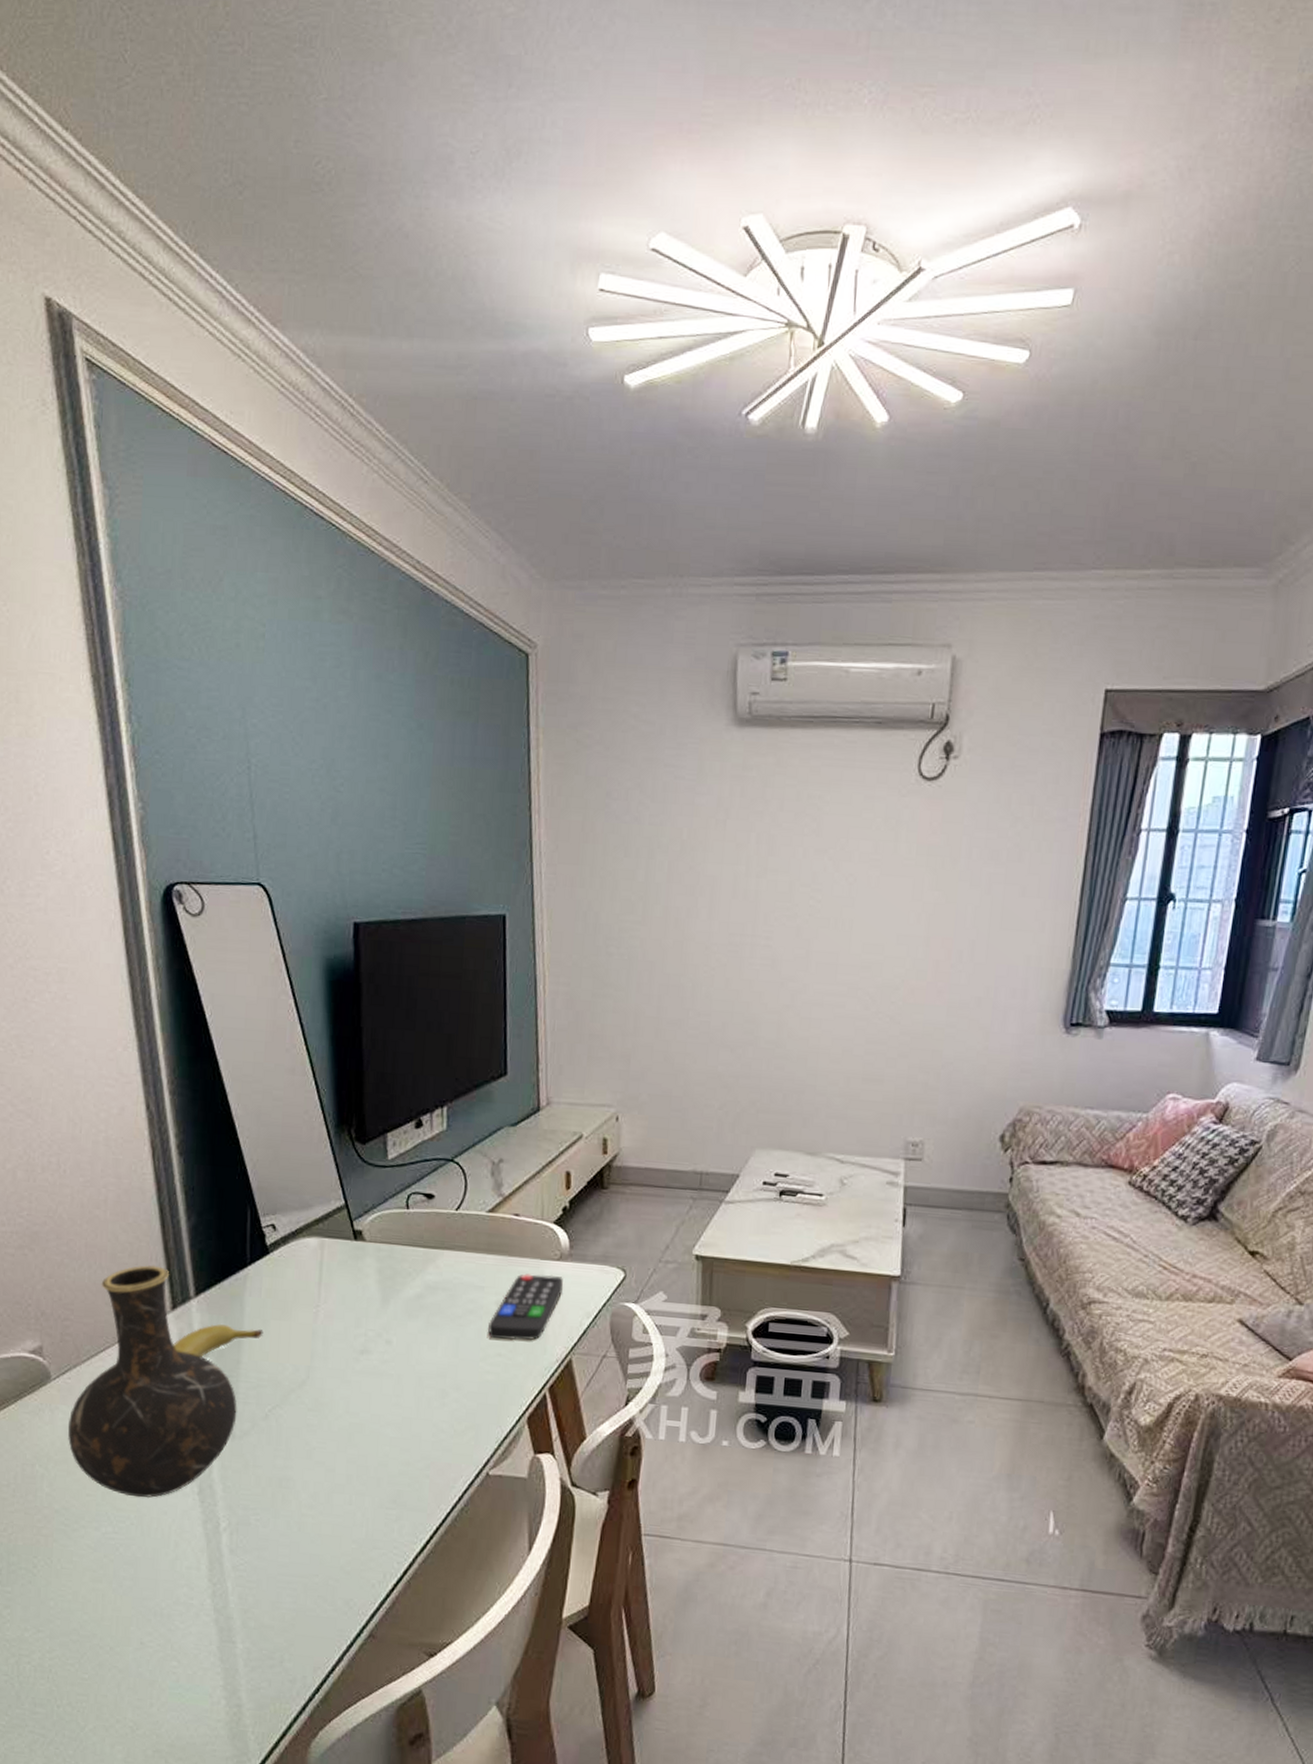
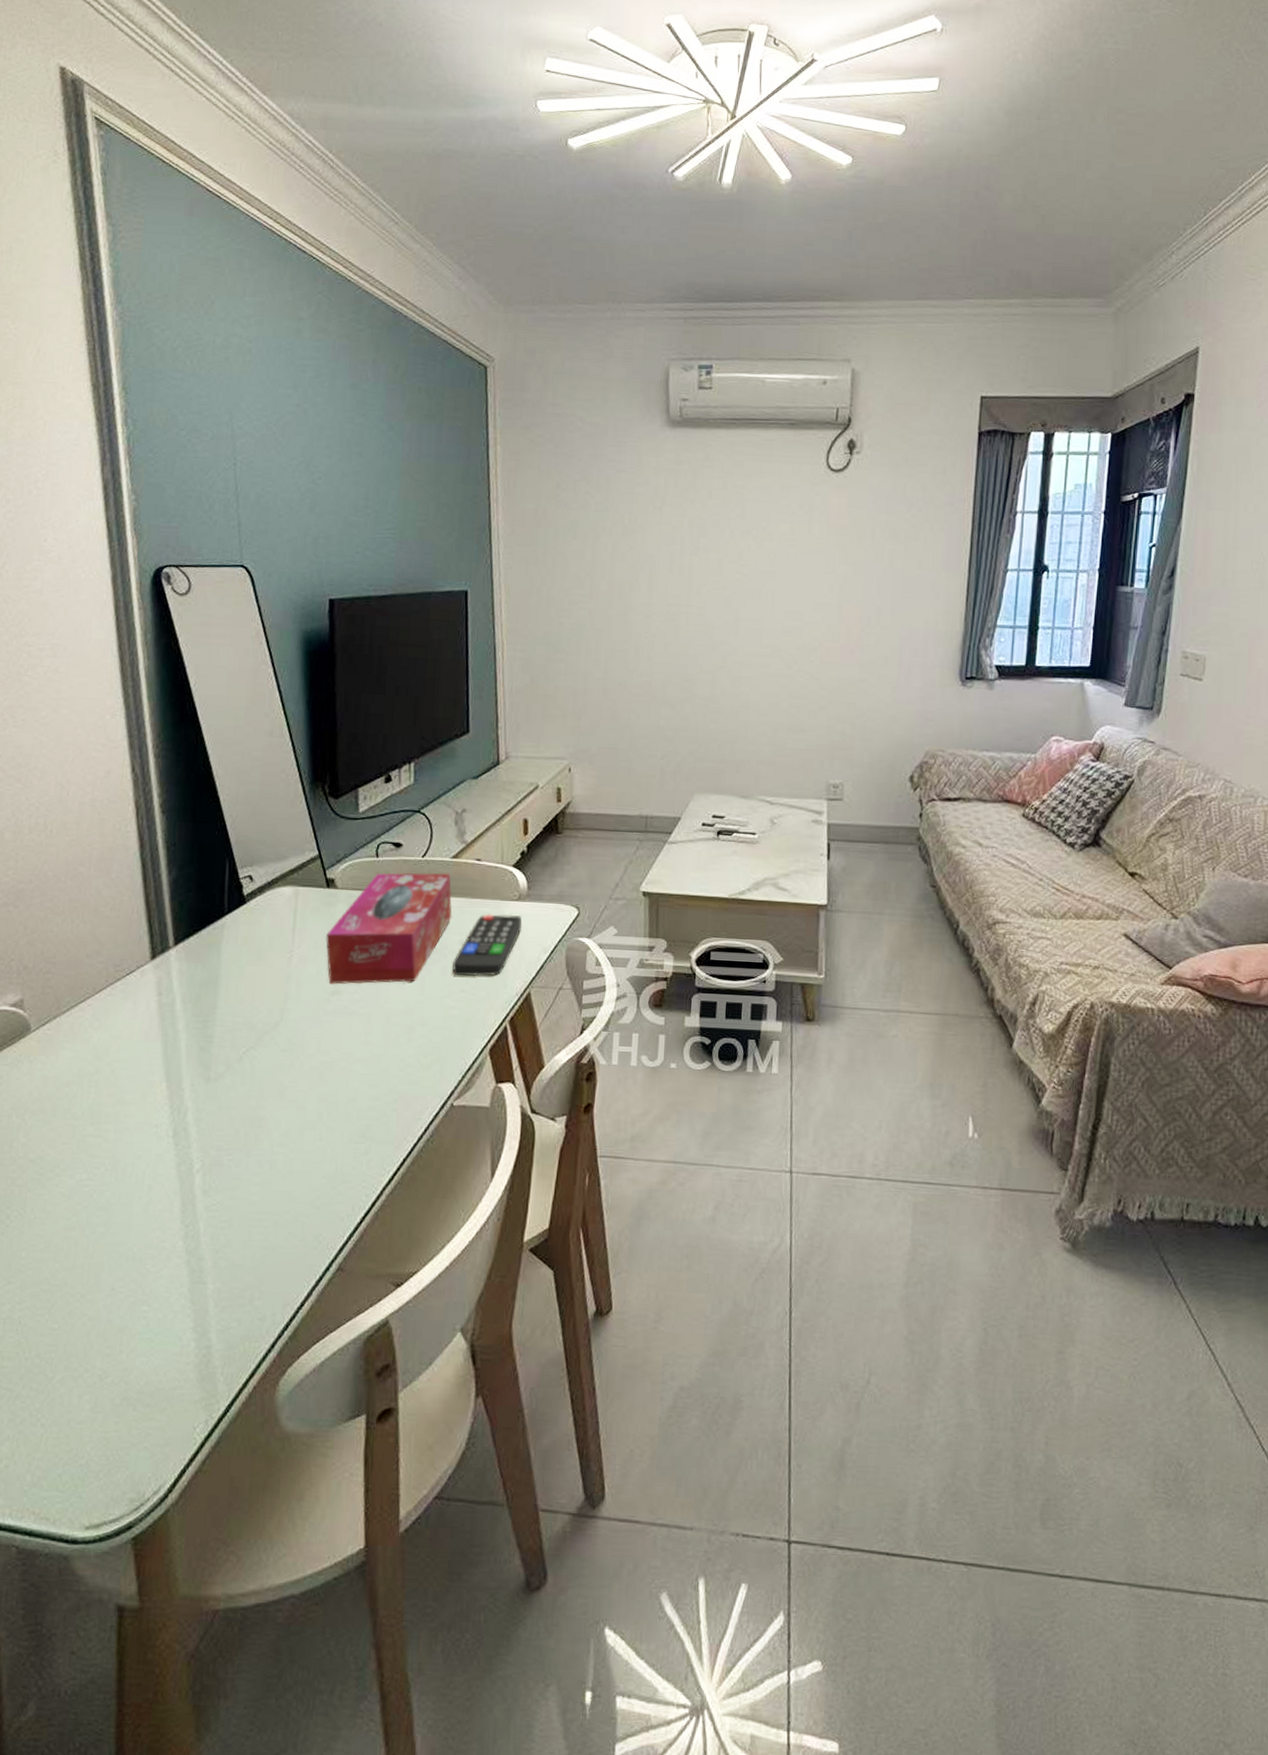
vase: present [68,1264,237,1499] -> none [46,917,213,1144]
banana: present [173,1323,264,1357] -> none [151,971,239,1004]
tissue box: none [353,1225,488,1344] -> present [325,872,452,985]

